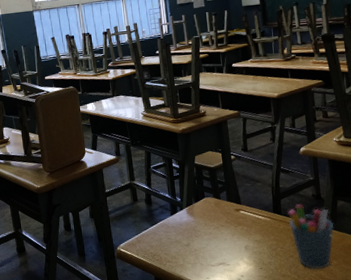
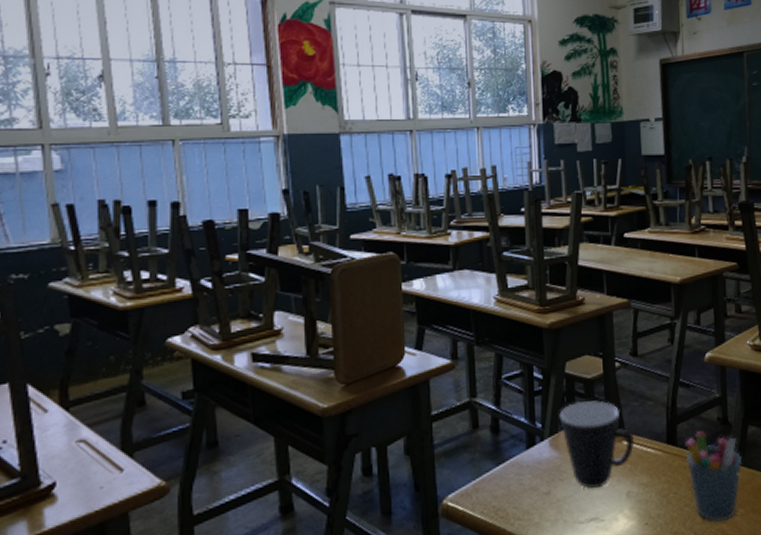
mug: none [193,182,249,243] -> present [559,400,635,489]

